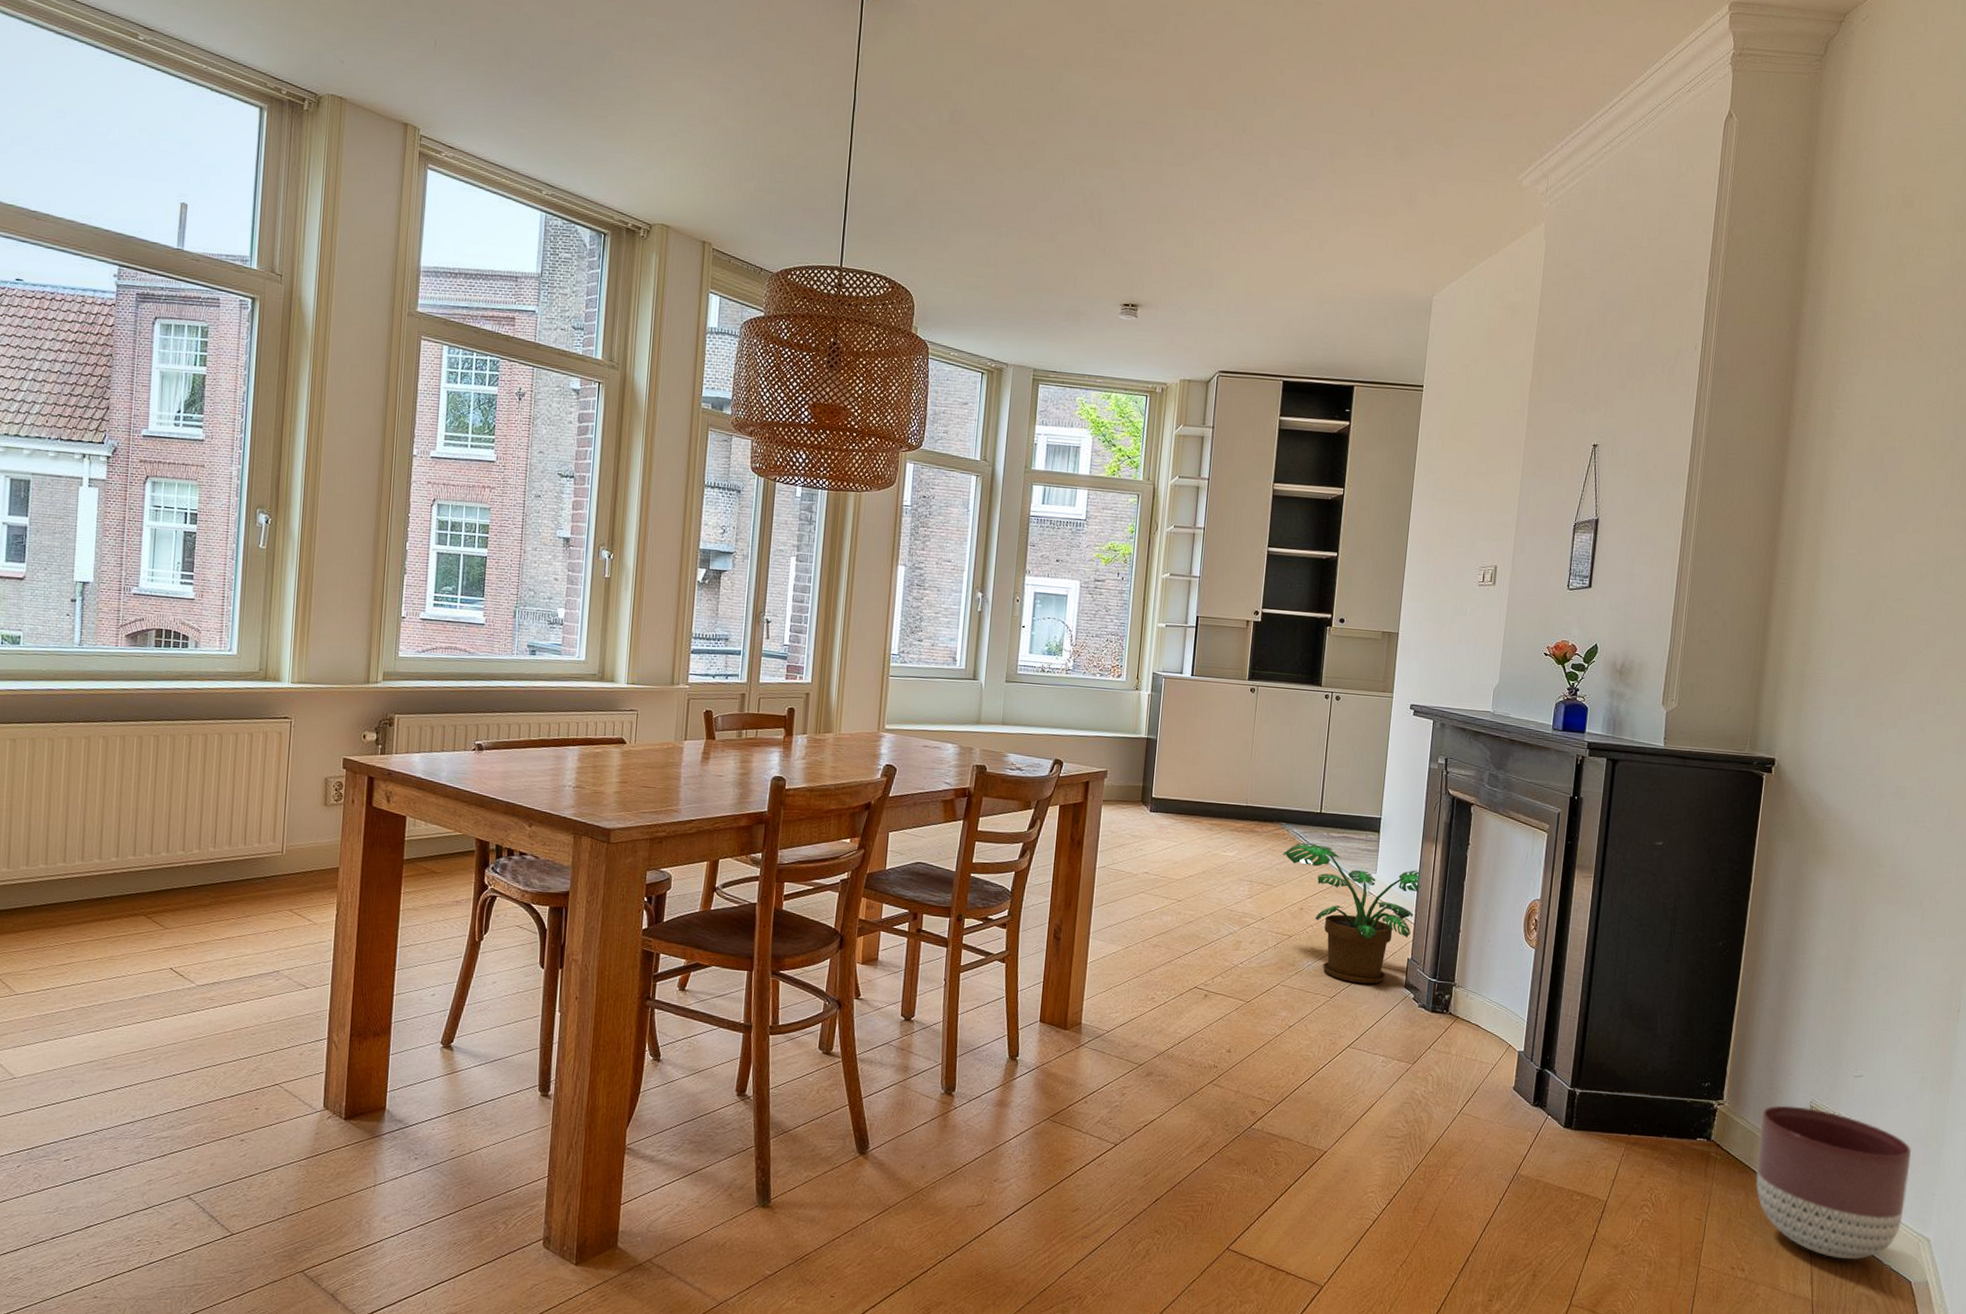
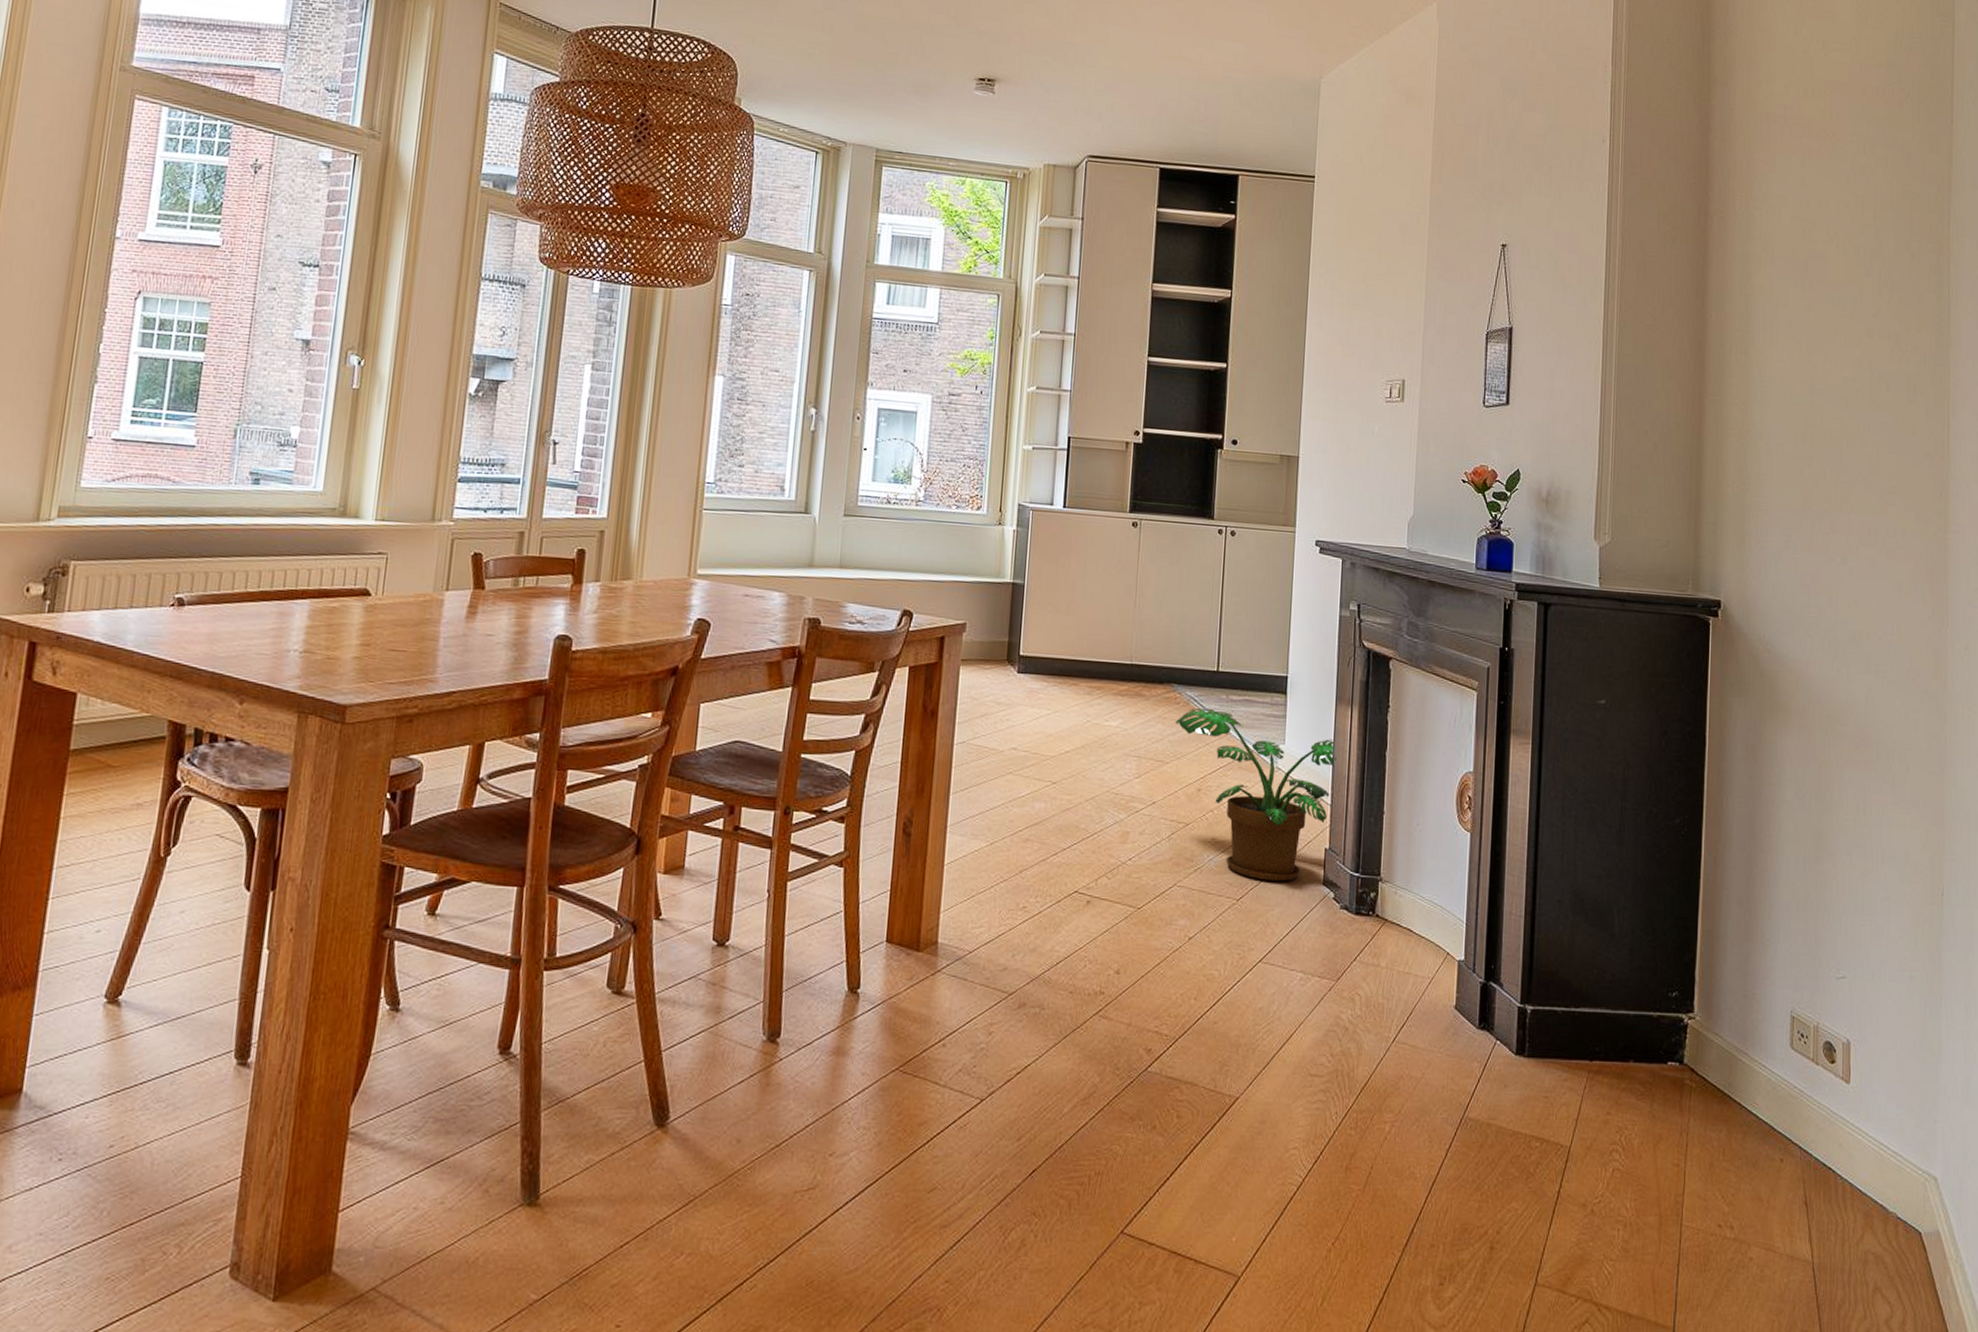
planter: present [1756,1105,1911,1260] -> none [1737,1017,1907,1208]

